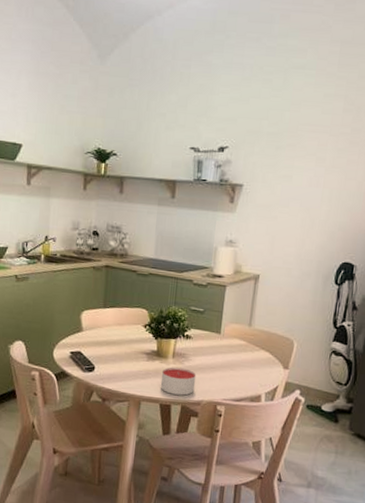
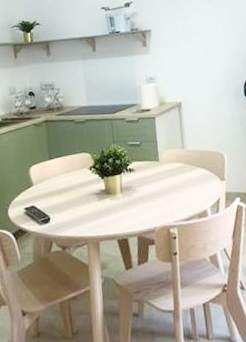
candle: present [160,367,197,396] -> none [113,200,147,228]

